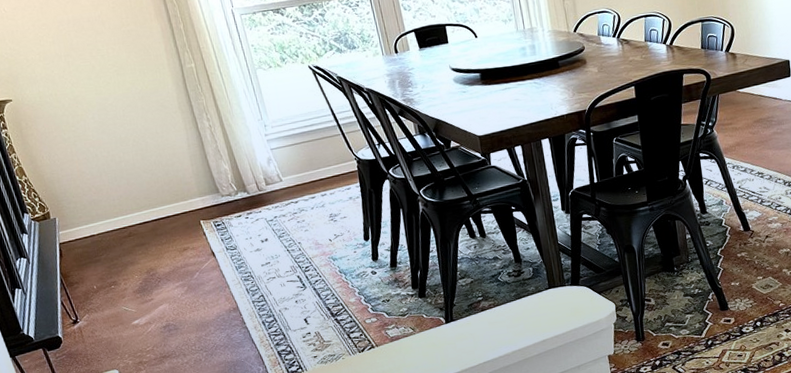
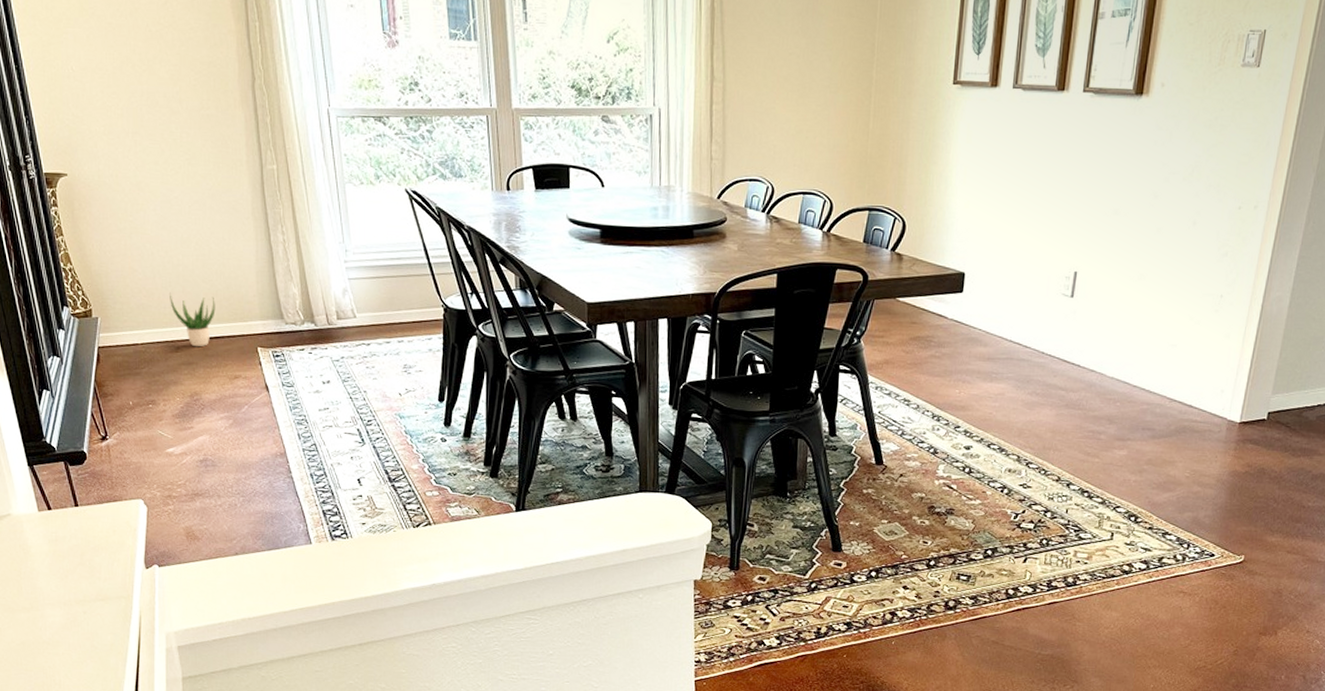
potted plant: none [116,184,159,229] -> present [170,292,216,347]

